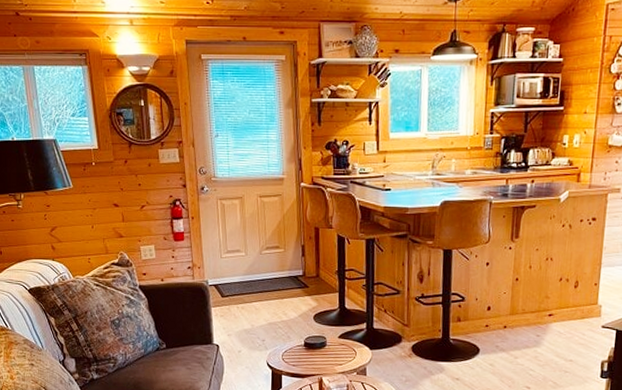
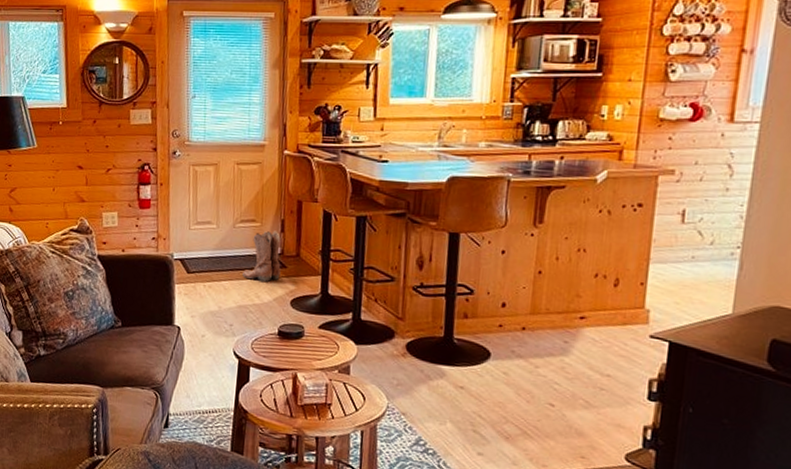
boots: none [271,255,304,300] -> present [242,230,281,282]

